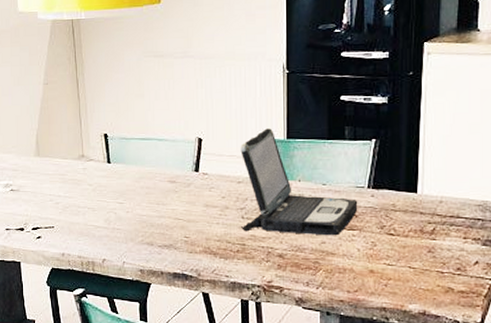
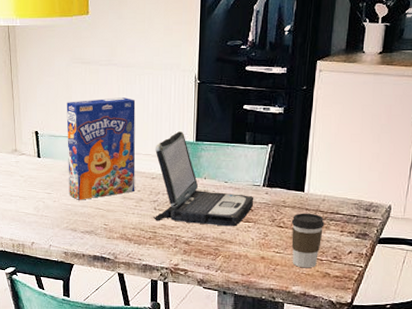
cereal box: none [138,93,219,210] -> present [66,97,136,200]
coffee cup: none [403,217,444,283] -> present [291,213,325,268]

